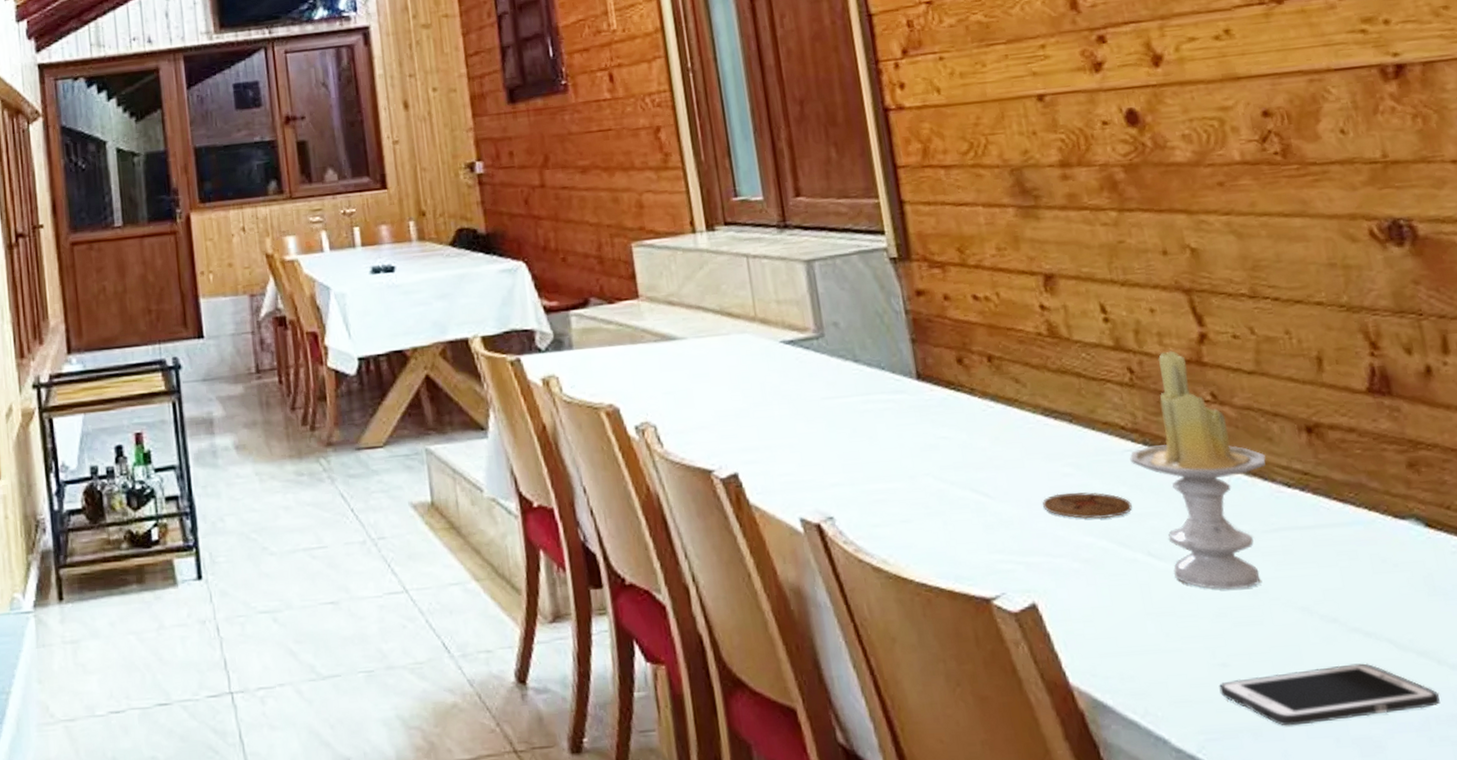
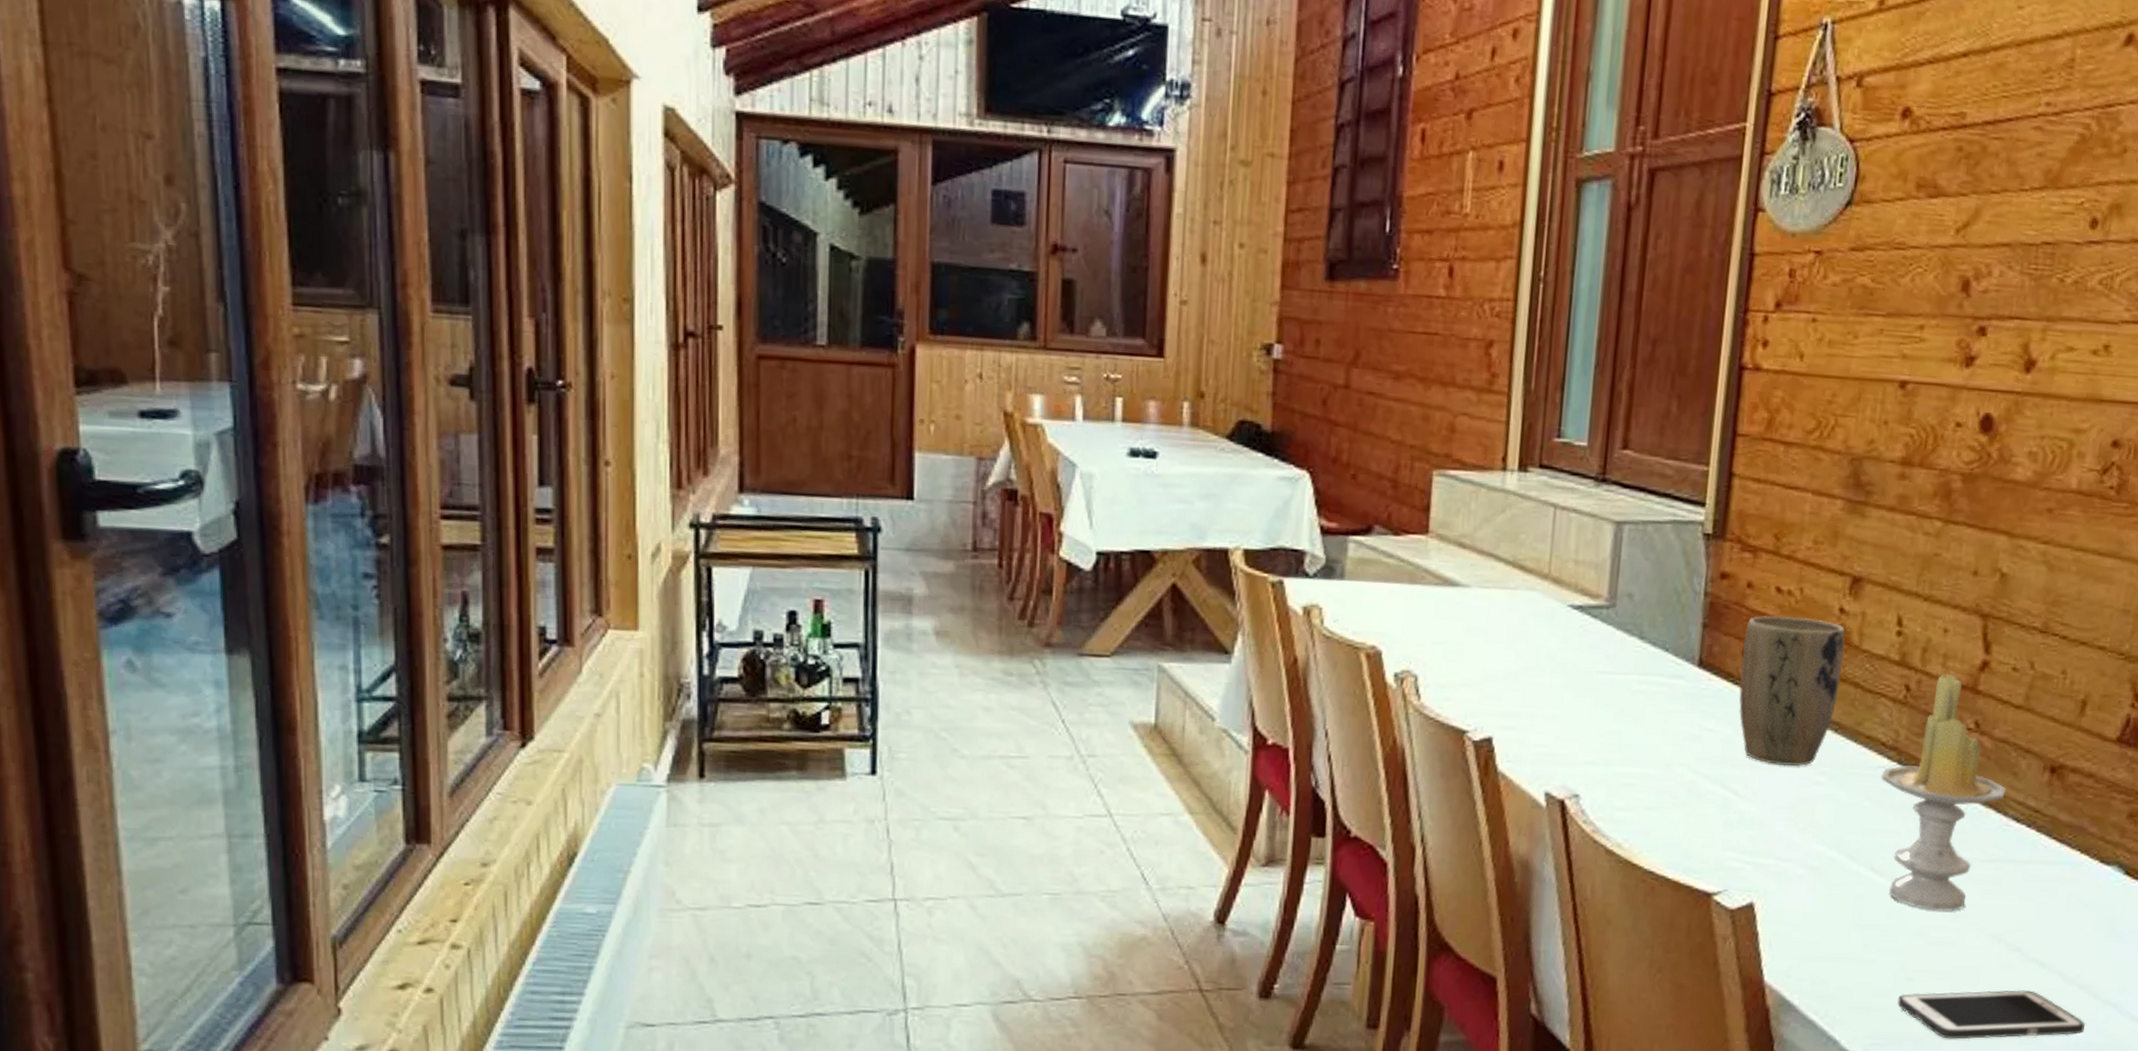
plant pot: none [954,318,1064,463] -> present [1738,615,1846,767]
coaster: present [1042,492,1132,519] -> none [1786,800,1870,831]

